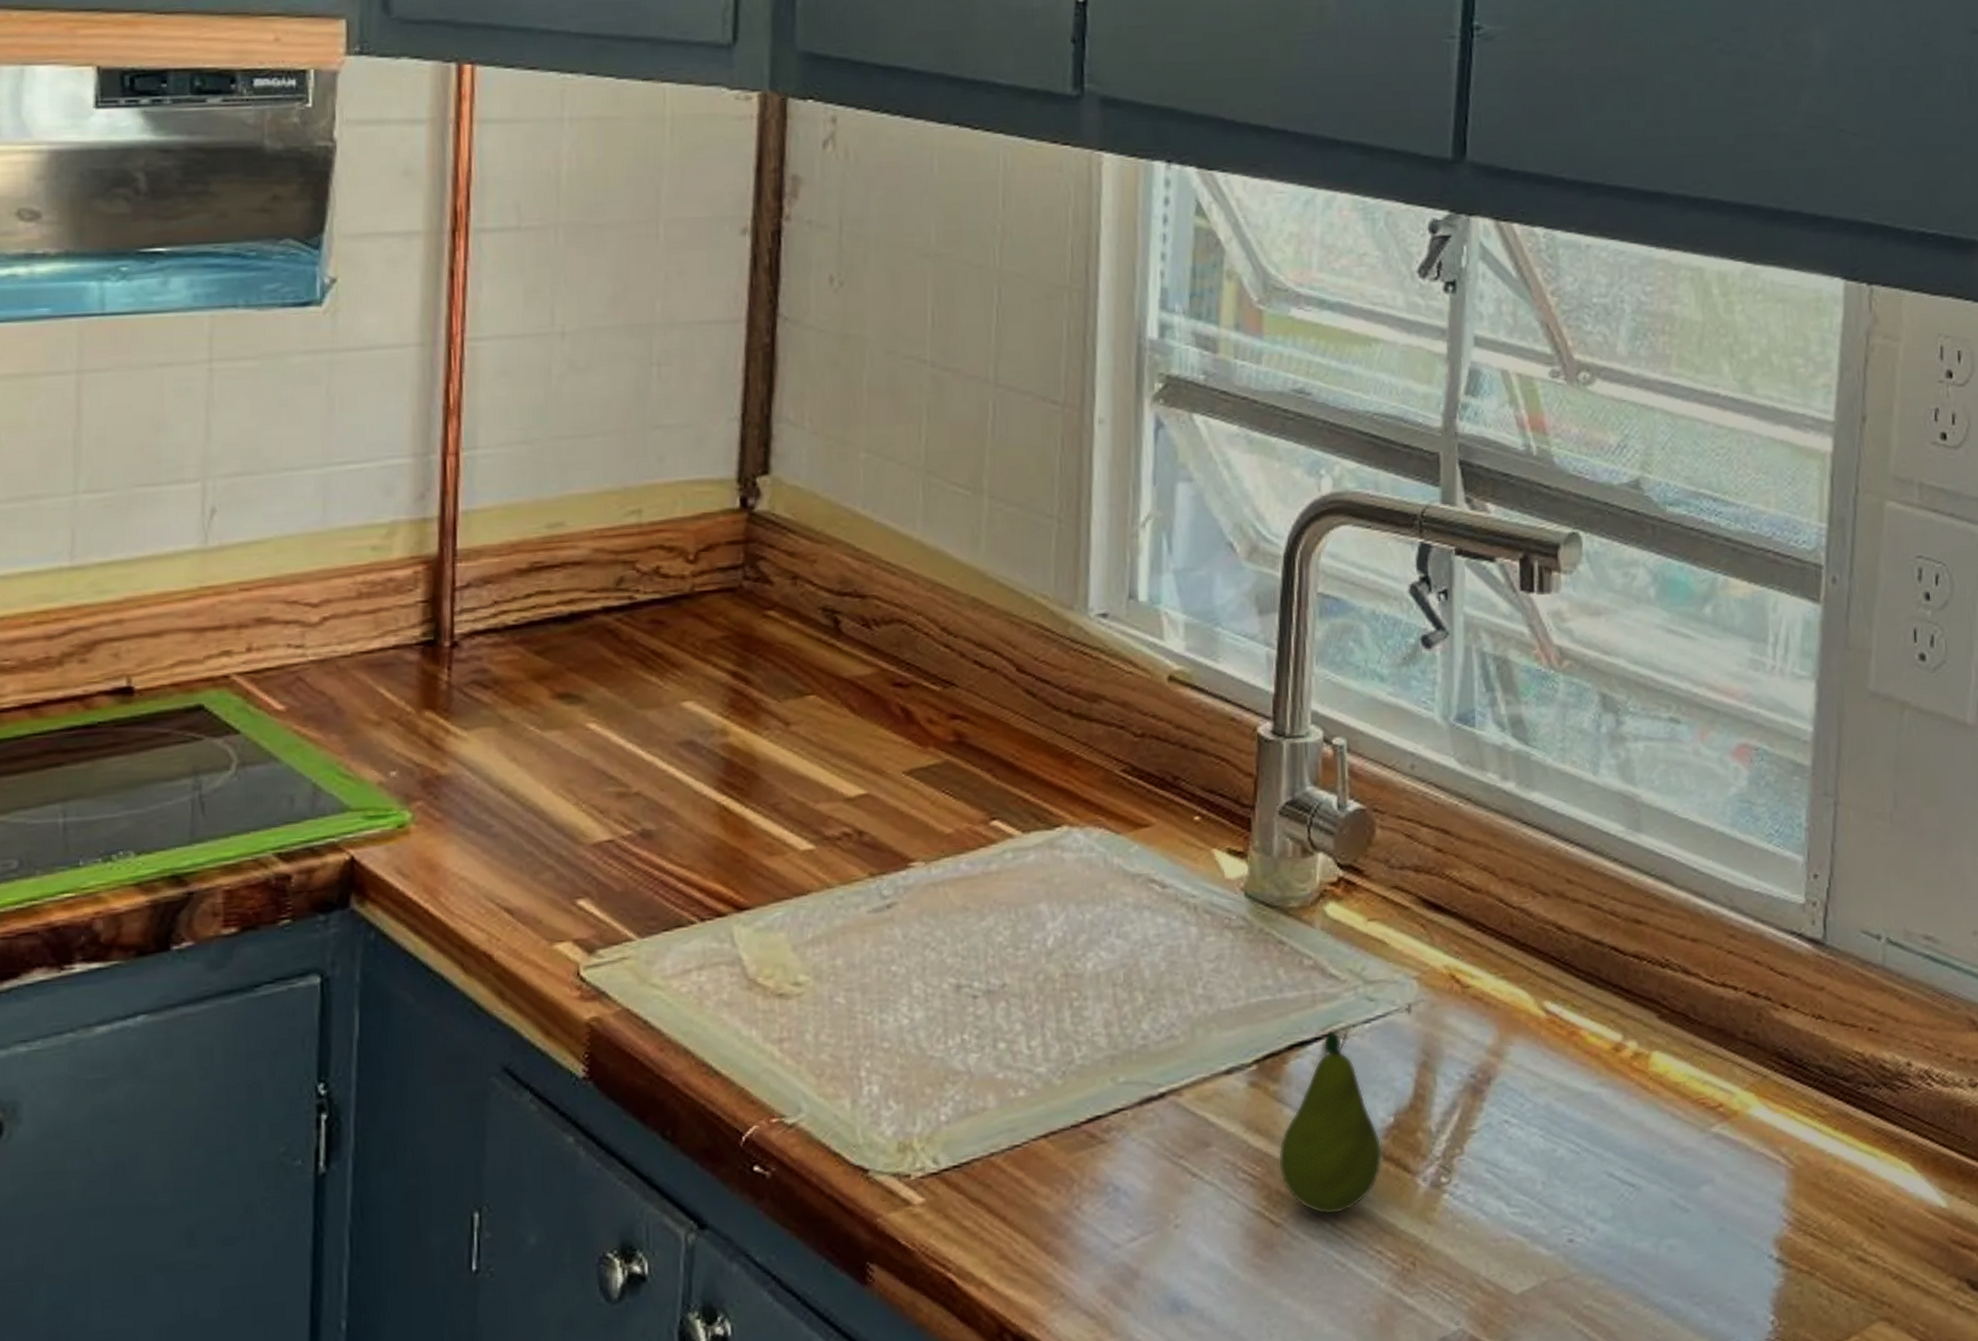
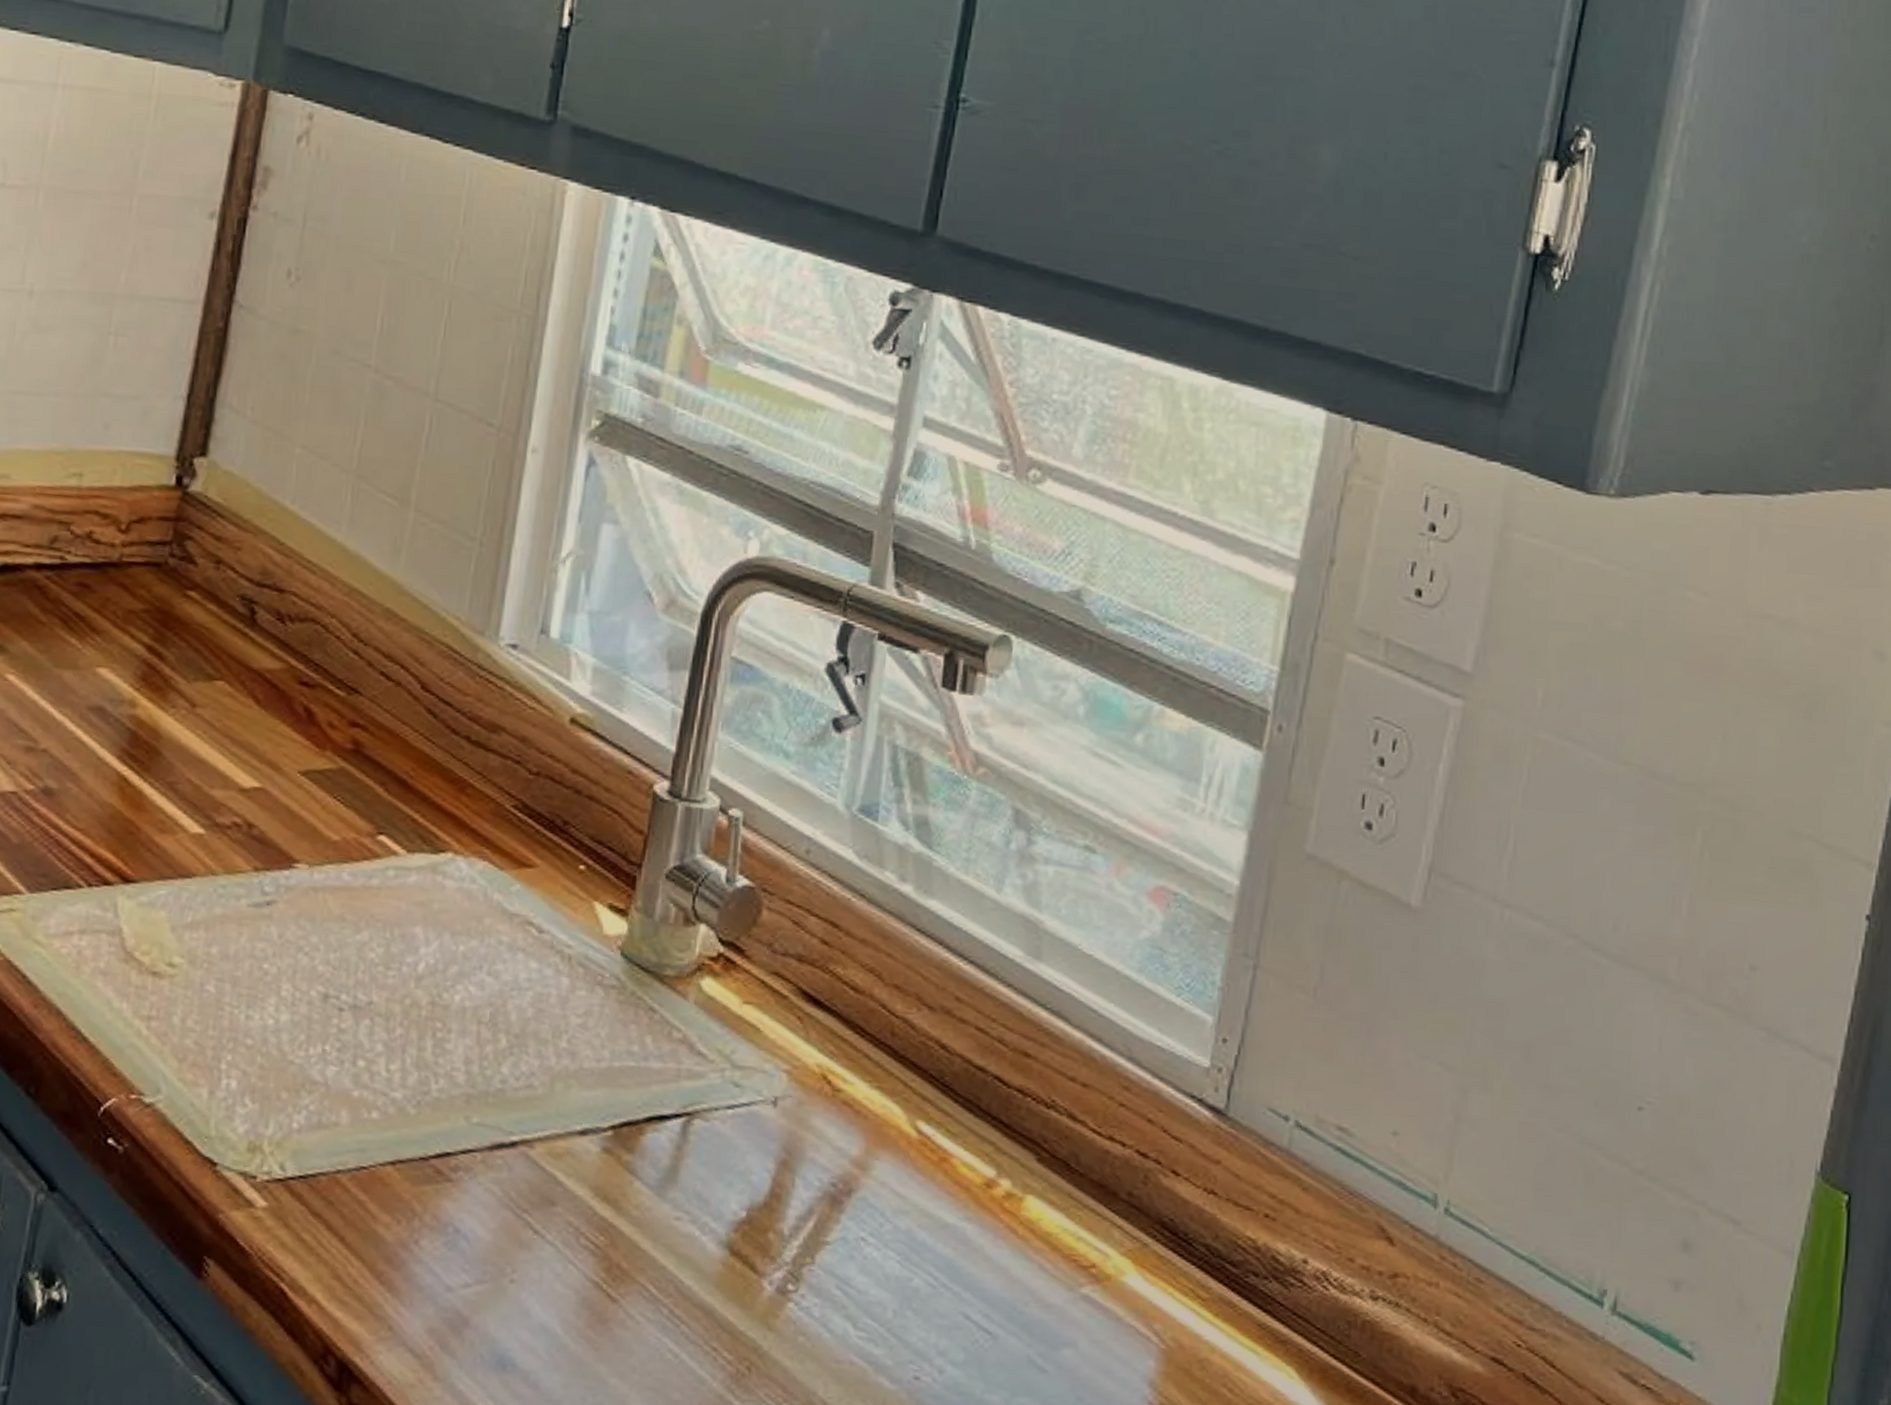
fruit: present [1278,1030,1382,1215] -> none [622,1109,731,1301]

